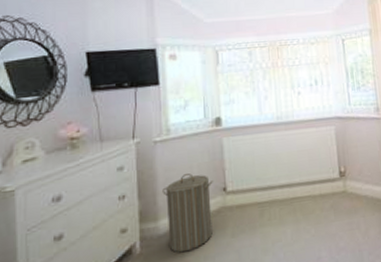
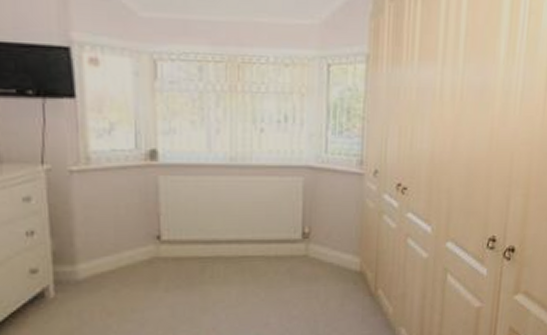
laundry hamper: present [162,173,213,253] -> none [81,215,144,302]

